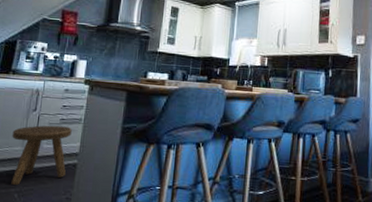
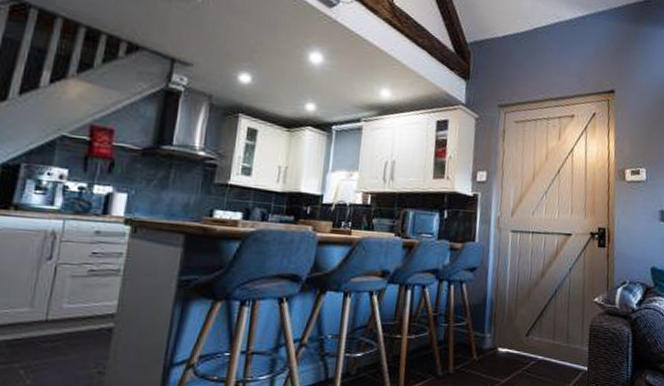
stool: present [11,125,72,185] -> none [14,278,106,358]

